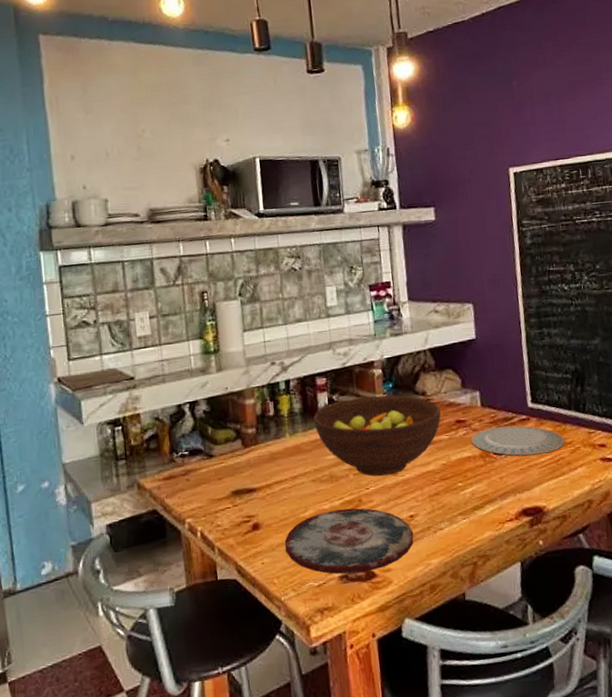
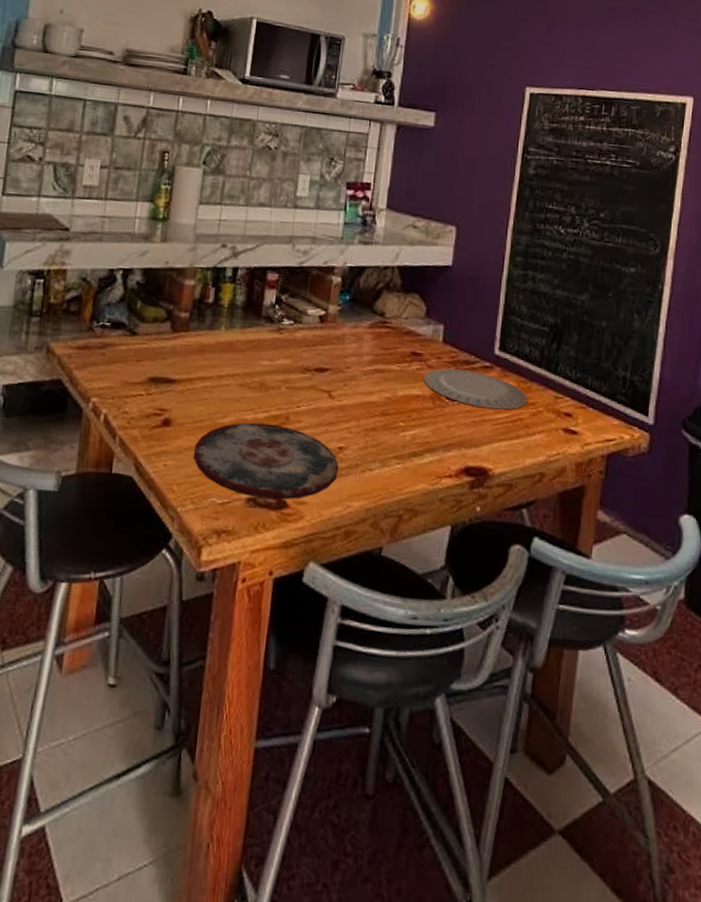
fruit bowl: present [314,395,441,477] -> none [255,302,397,398]

